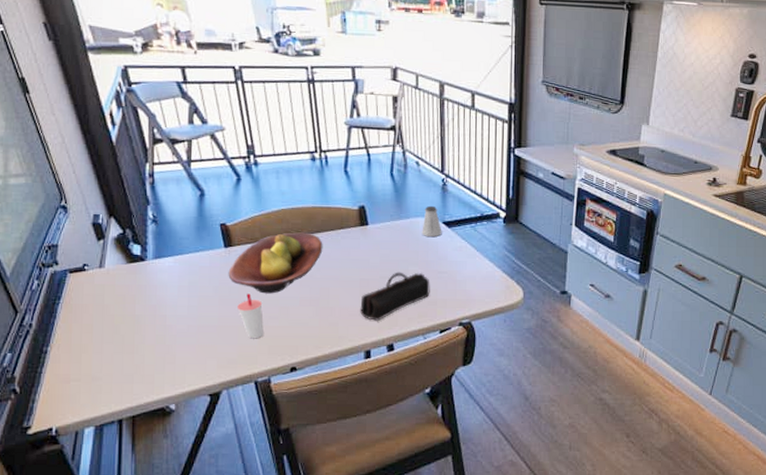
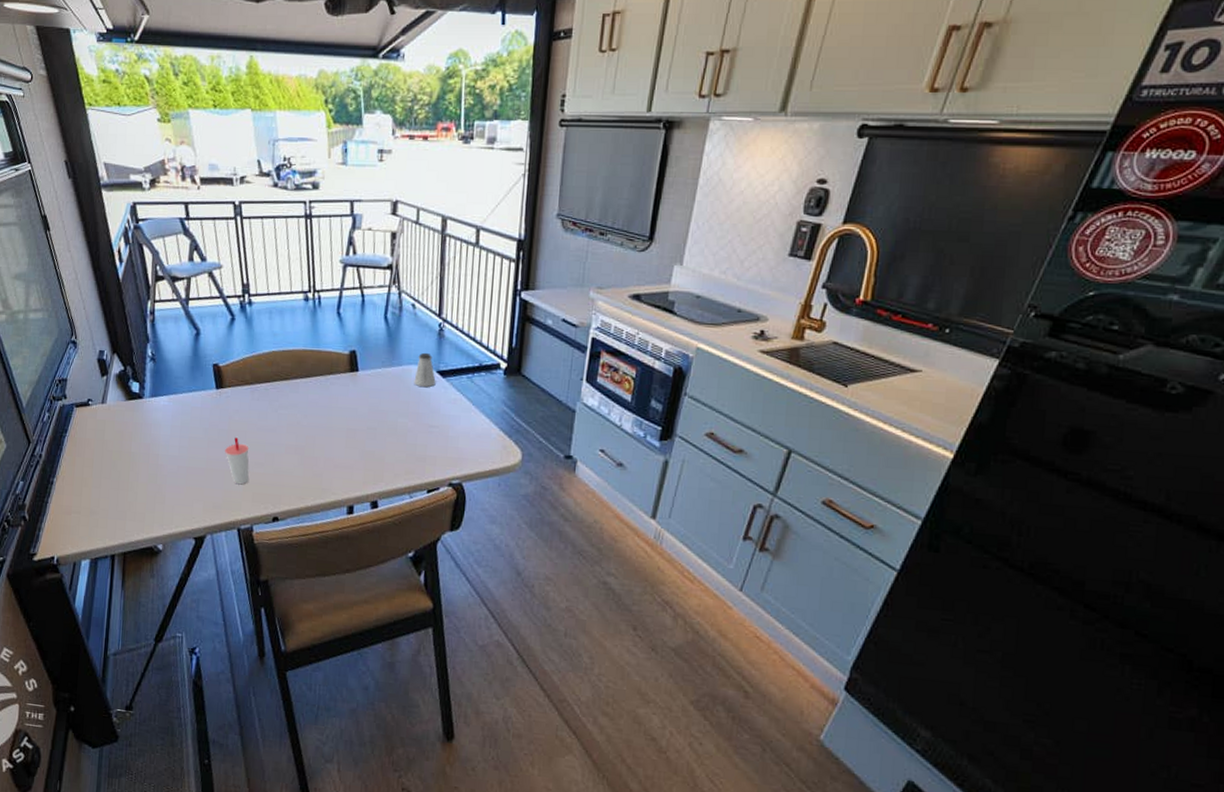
fruit bowl: present [228,232,323,294] -> none [218,376,312,439]
pencil case: present [360,272,430,321] -> none [345,423,420,475]

